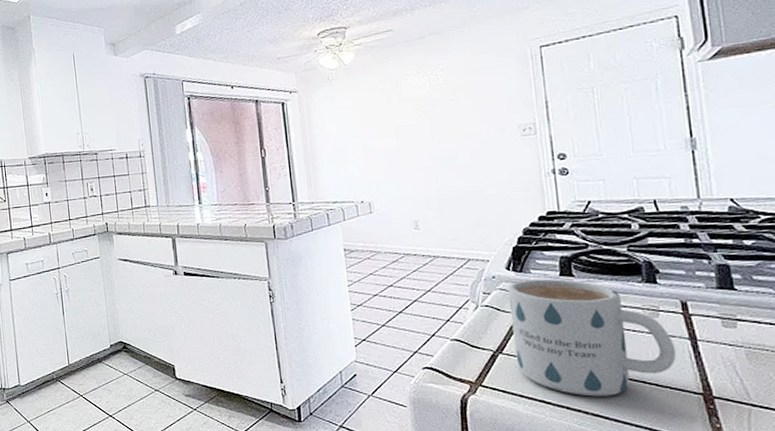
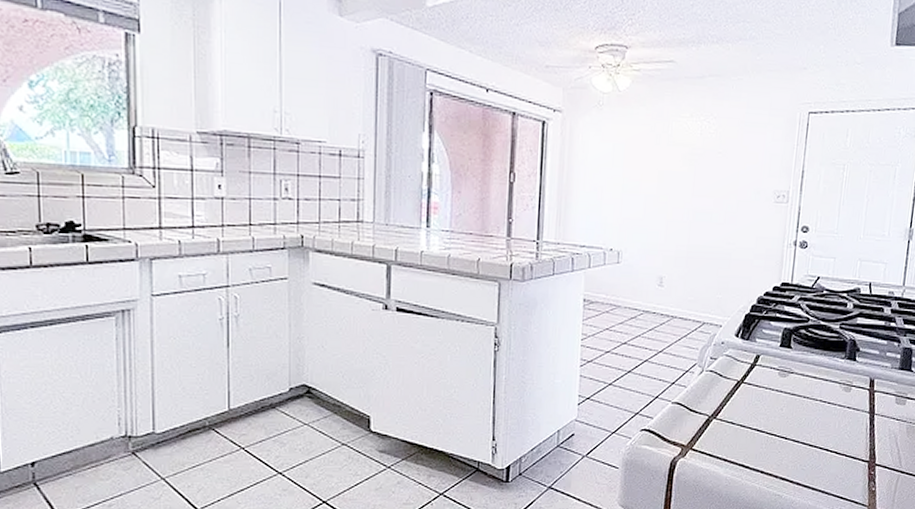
mug: present [507,278,677,397] -> none [727,348,858,462]

